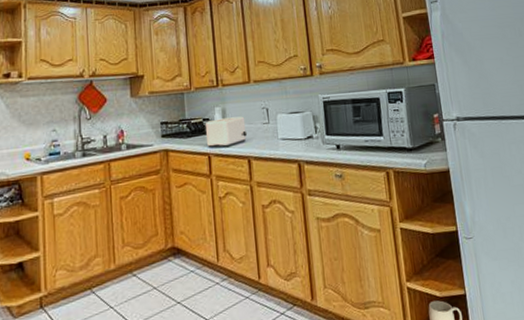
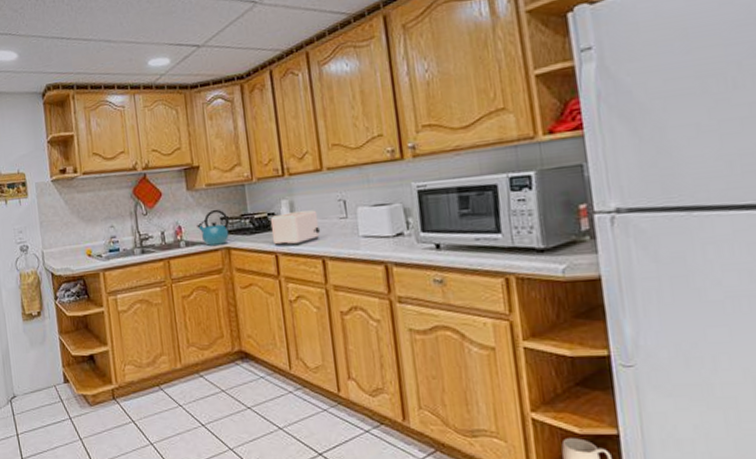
kettle: none [138,114,169,148] -> present [197,209,230,246]

